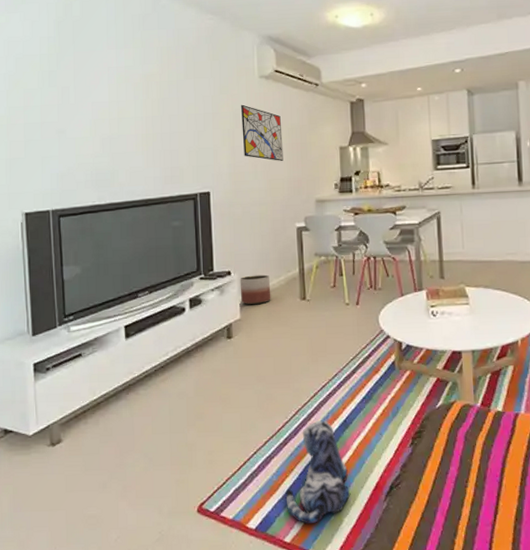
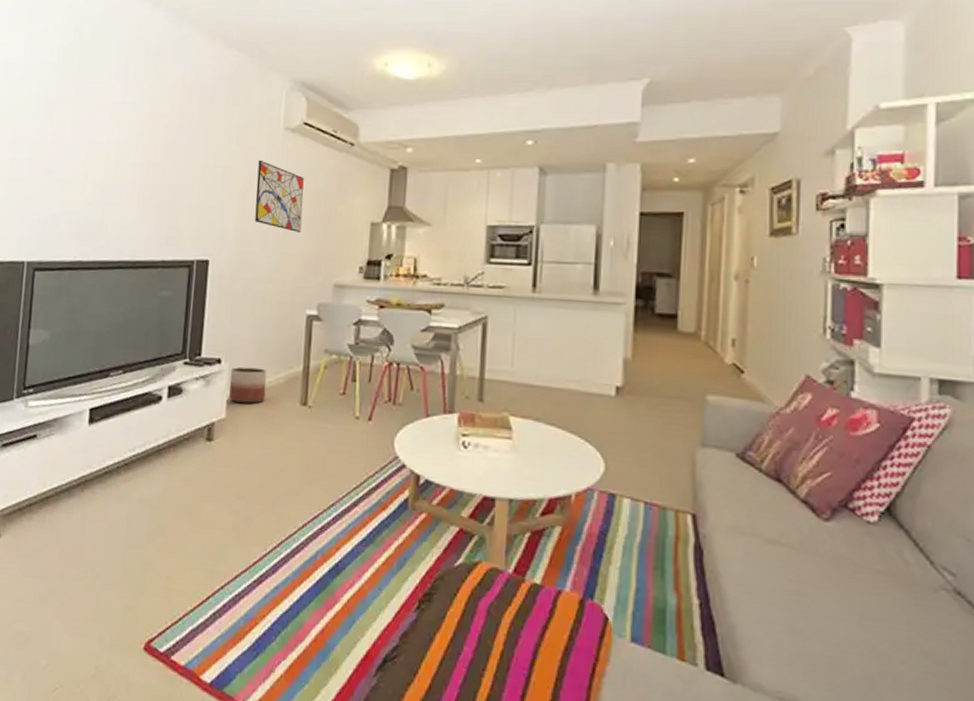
plush toy: present [285,421,351,524] -> none [251,560,333,690]

